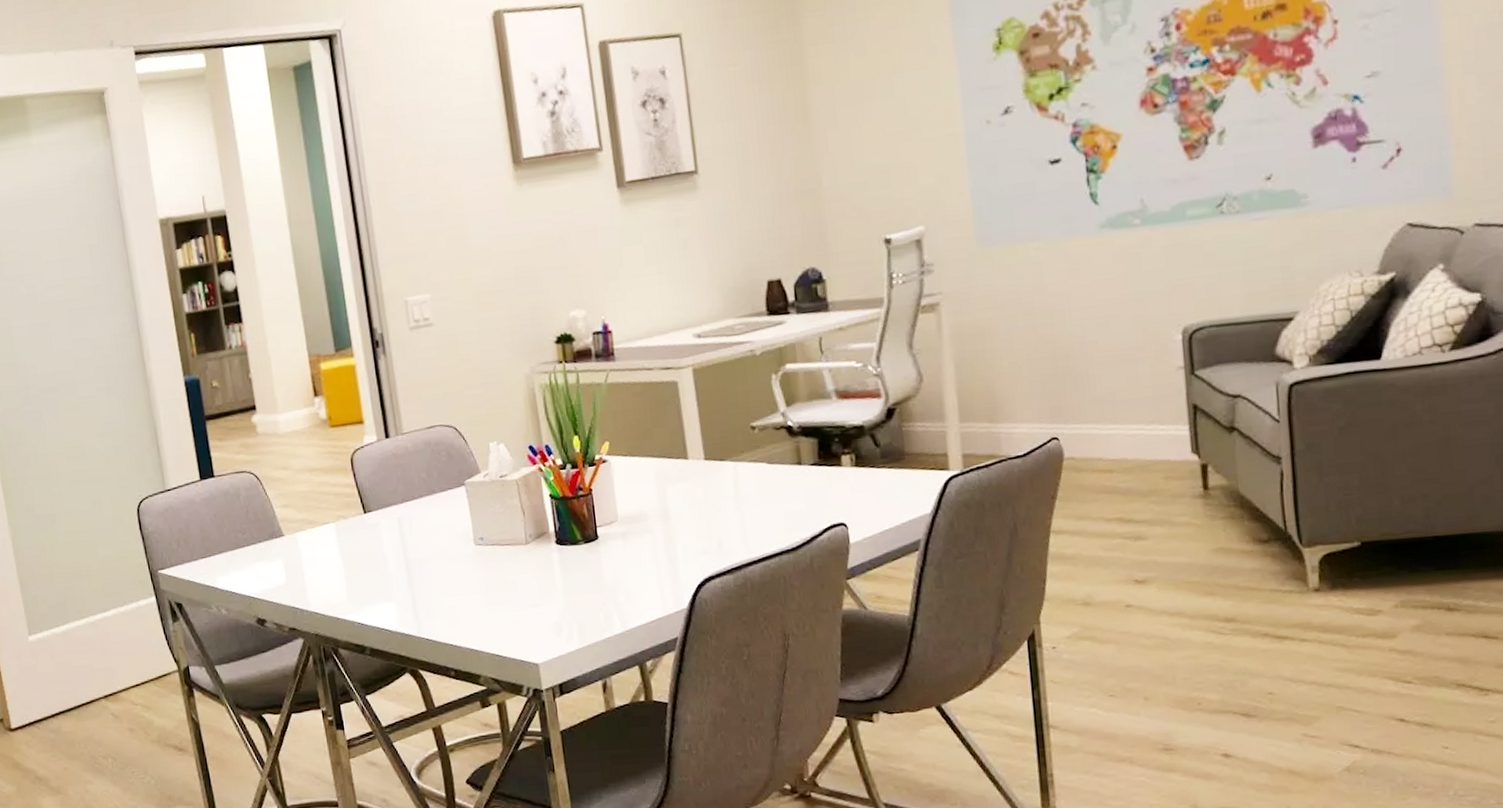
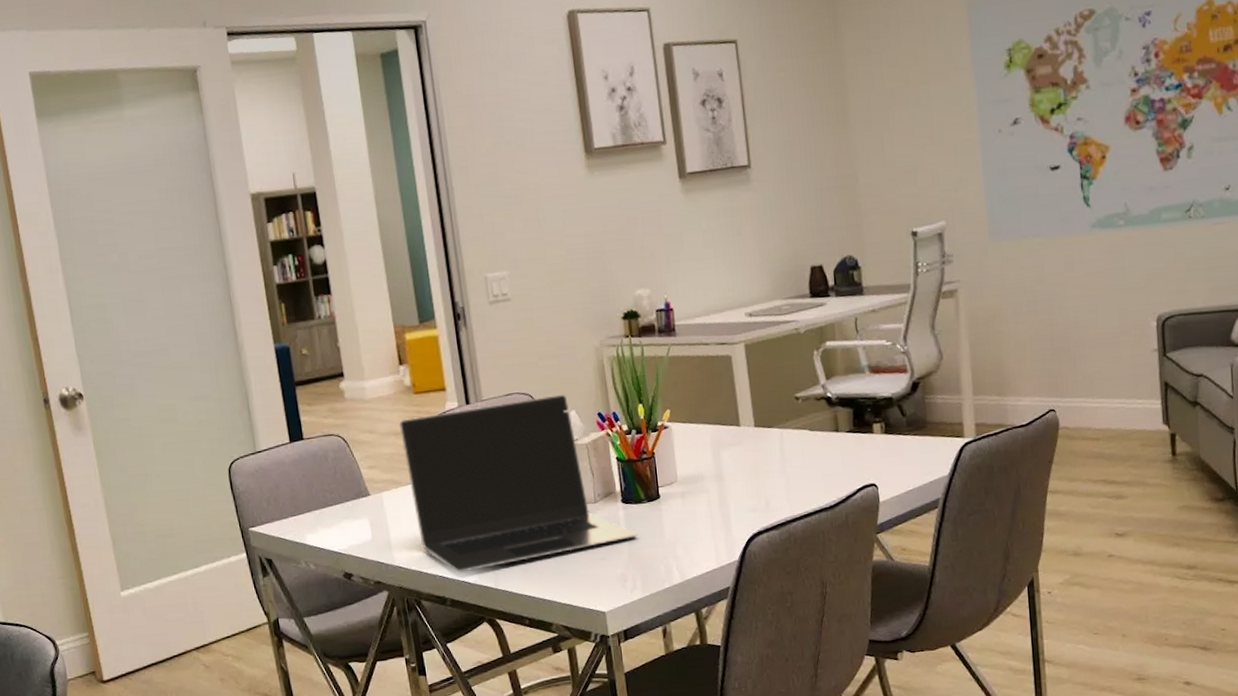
laptop: none [314,426,574,620] -> present [398,394,638,573]

